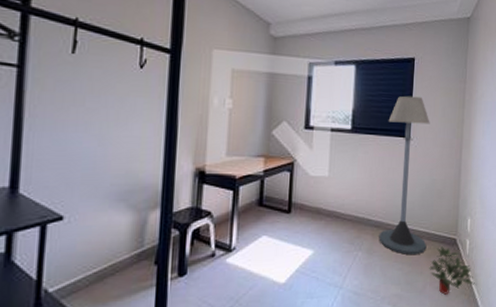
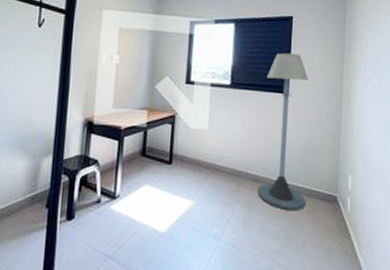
potted plant: present [429,246,476,295] -> none [309,204,358,253]

